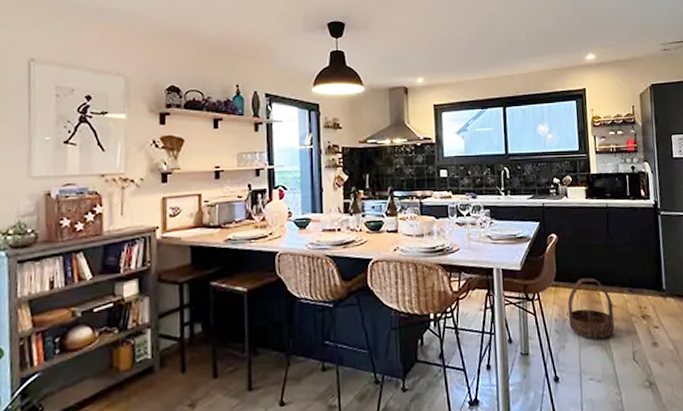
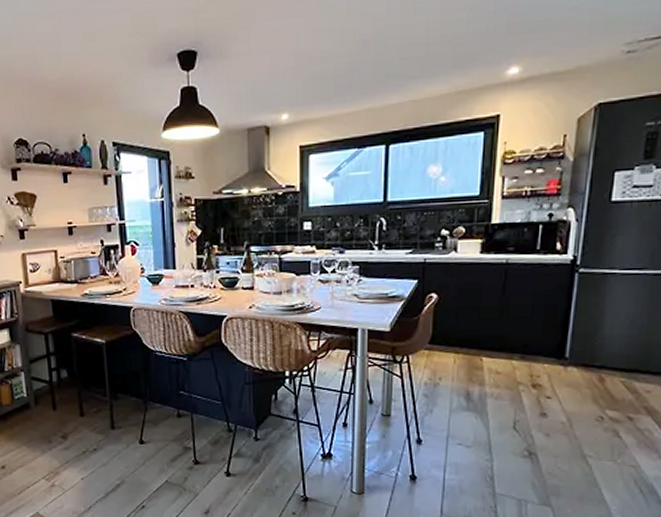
basket: present [567,277,615,340] -> none [440,342,497,406]

